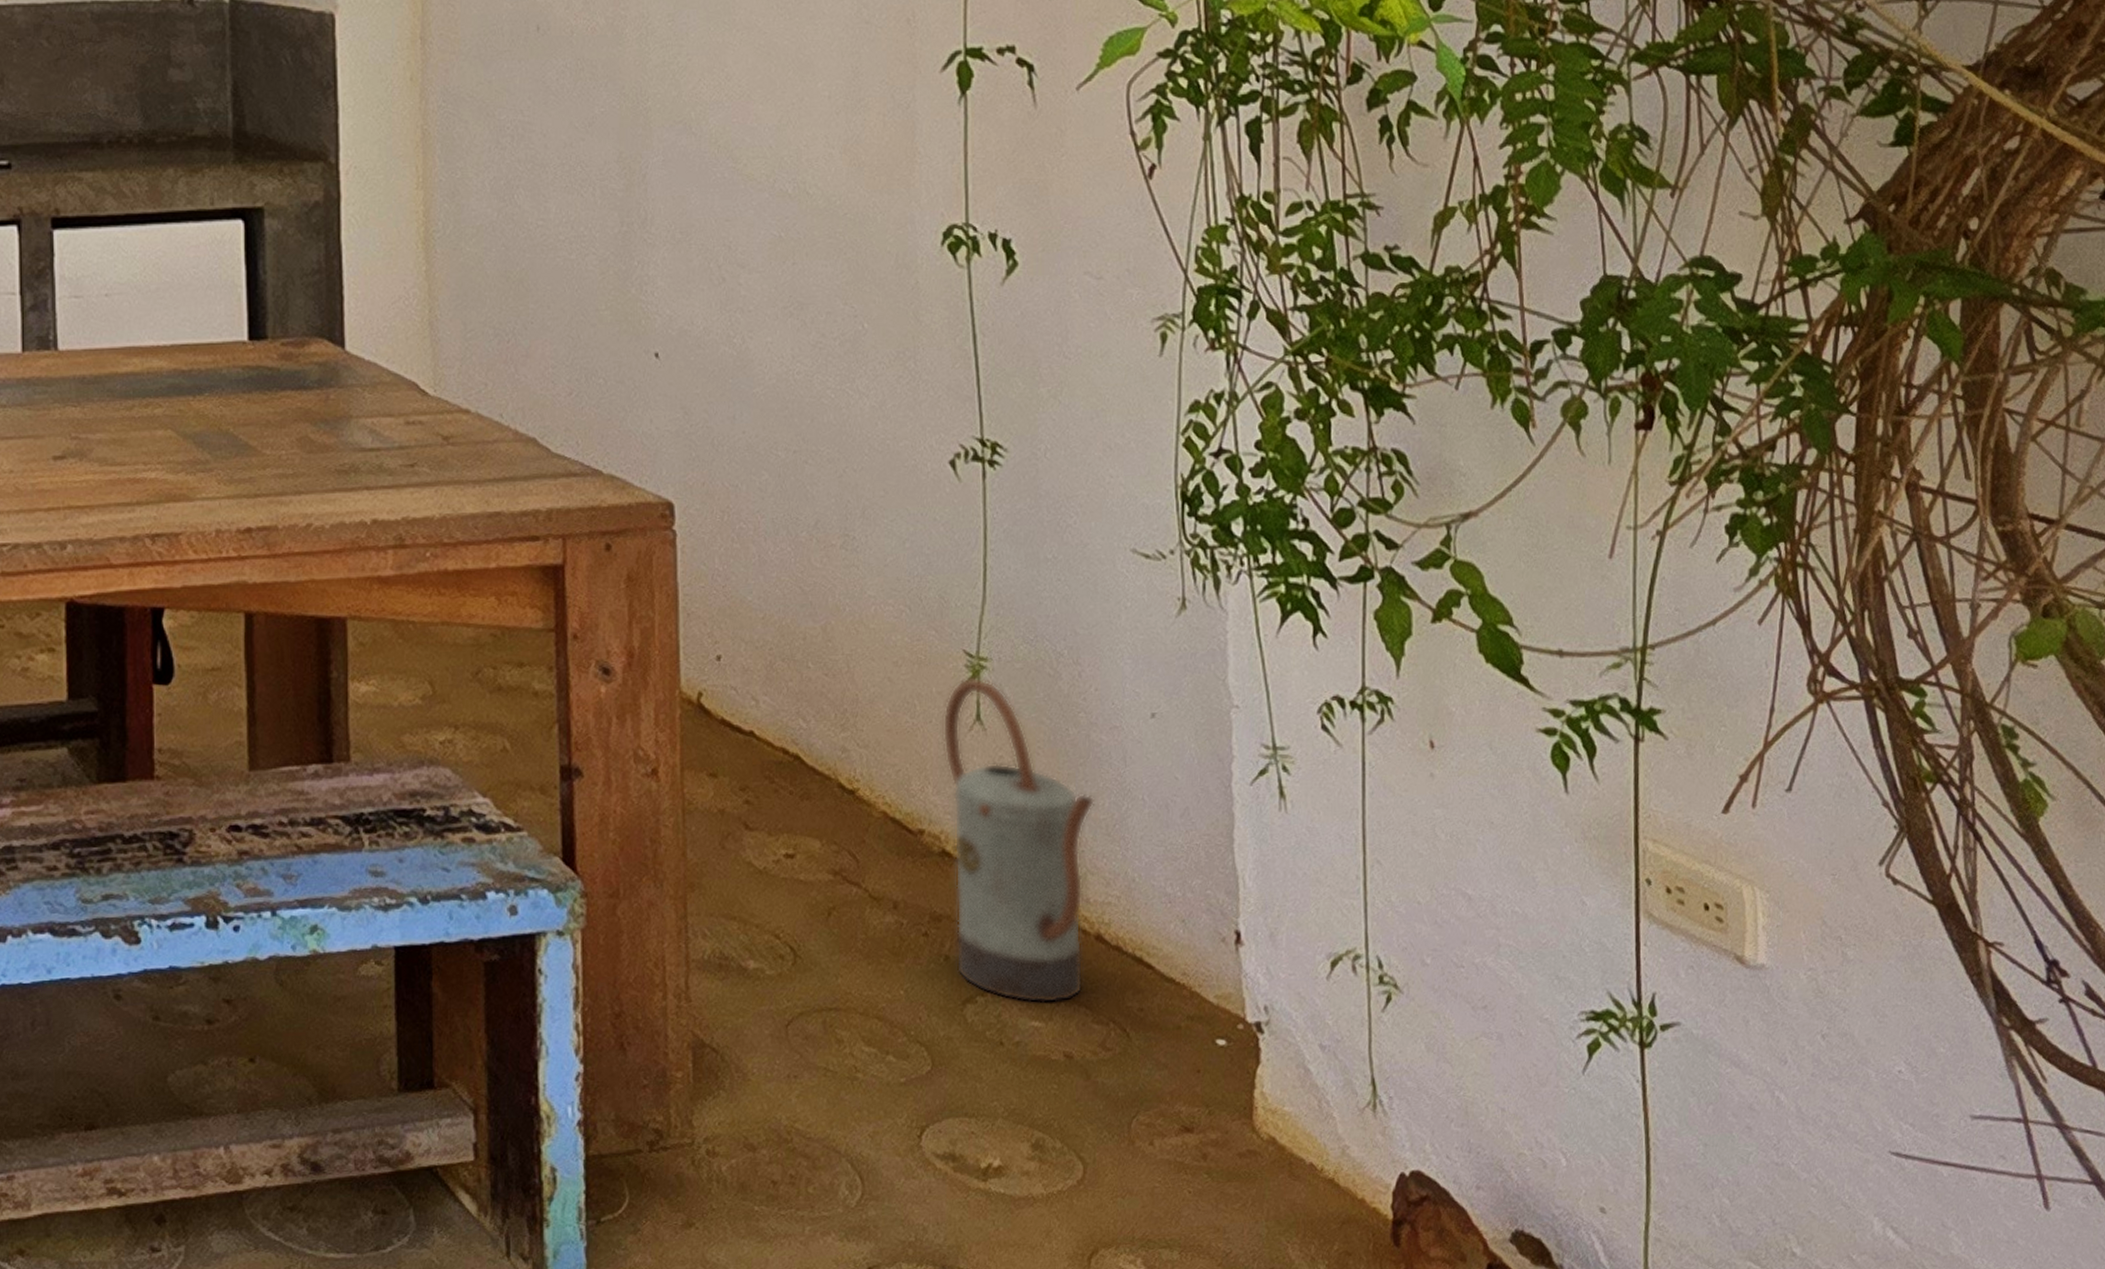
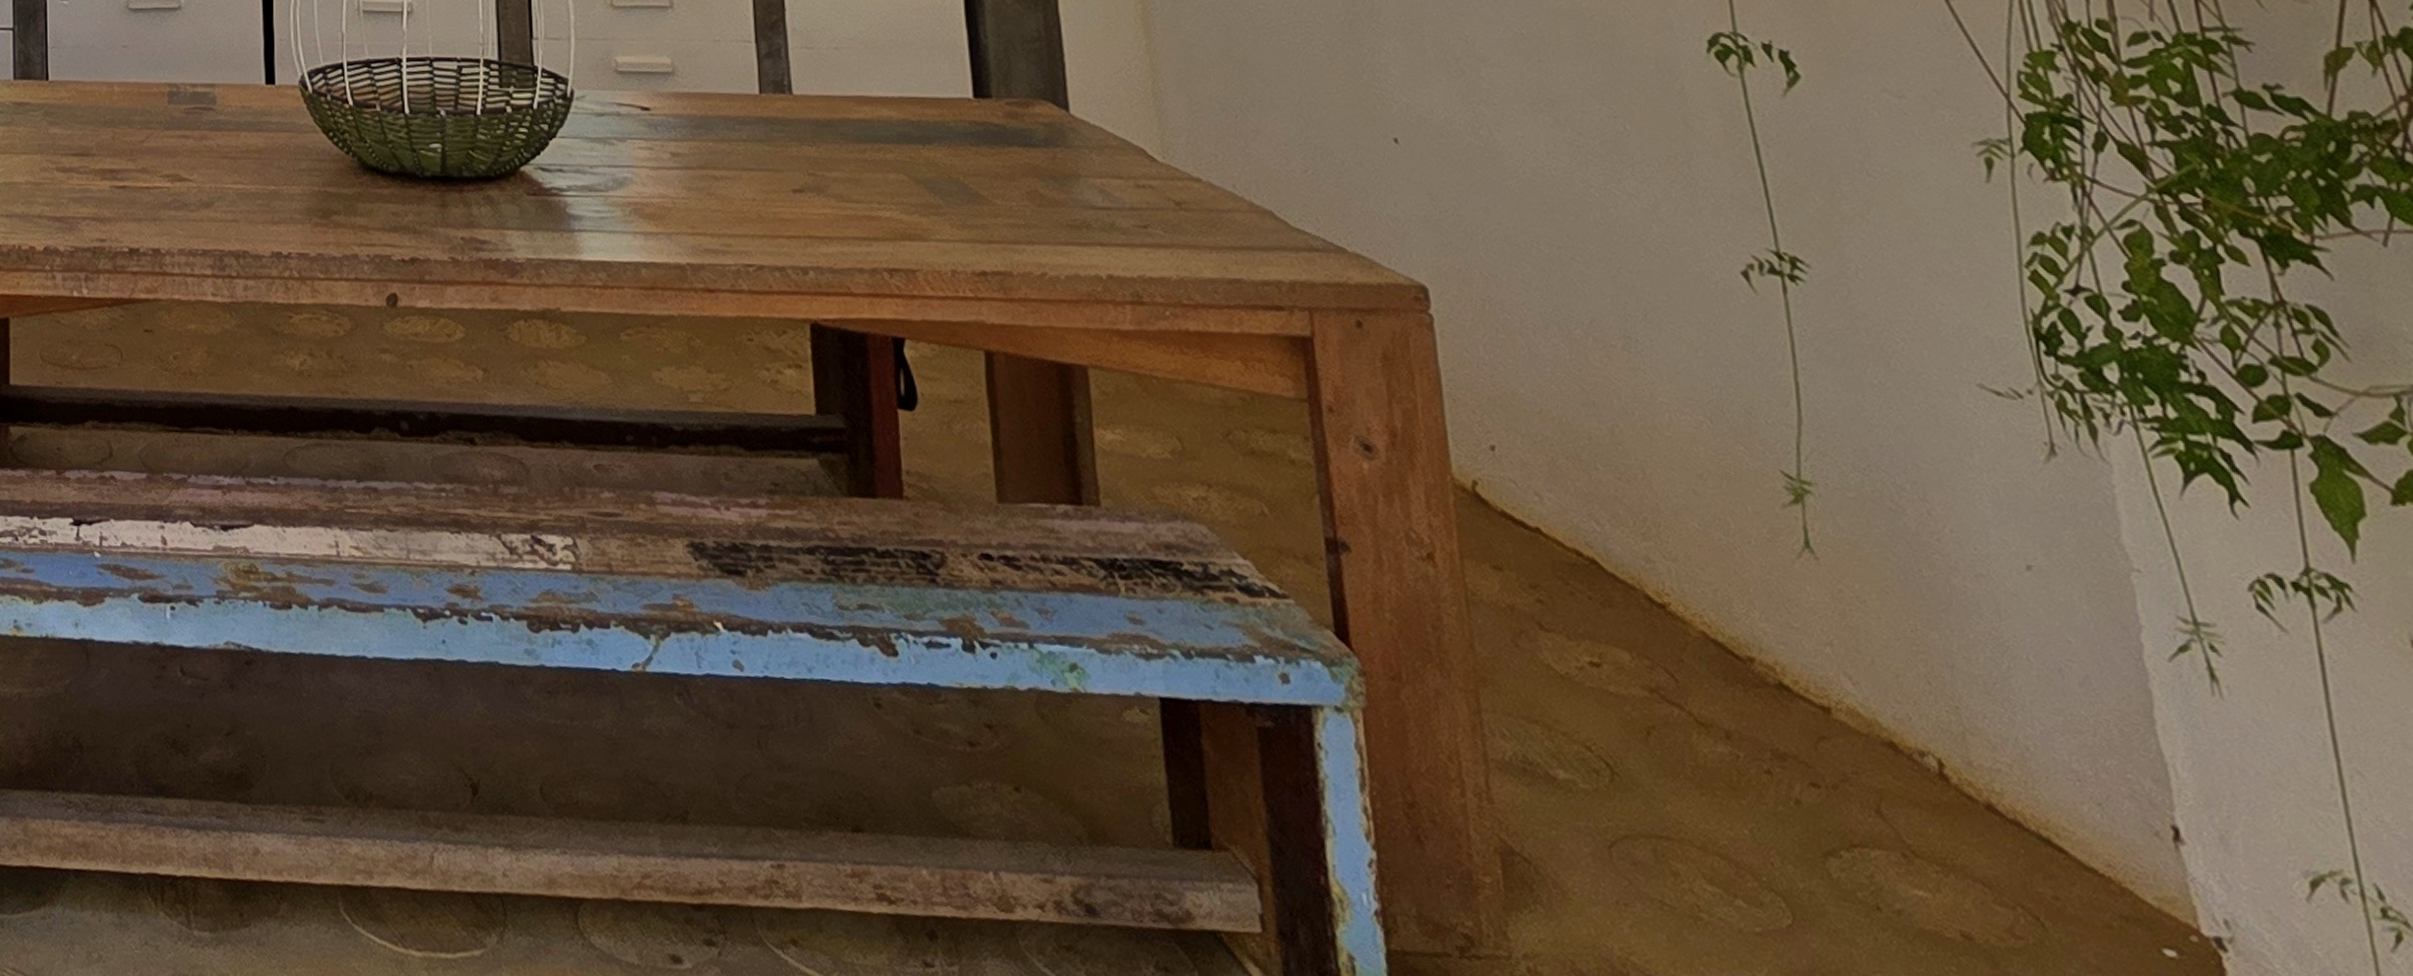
watering can: present [942,677,1095,1004] -> none [1763,500,1977,874]

